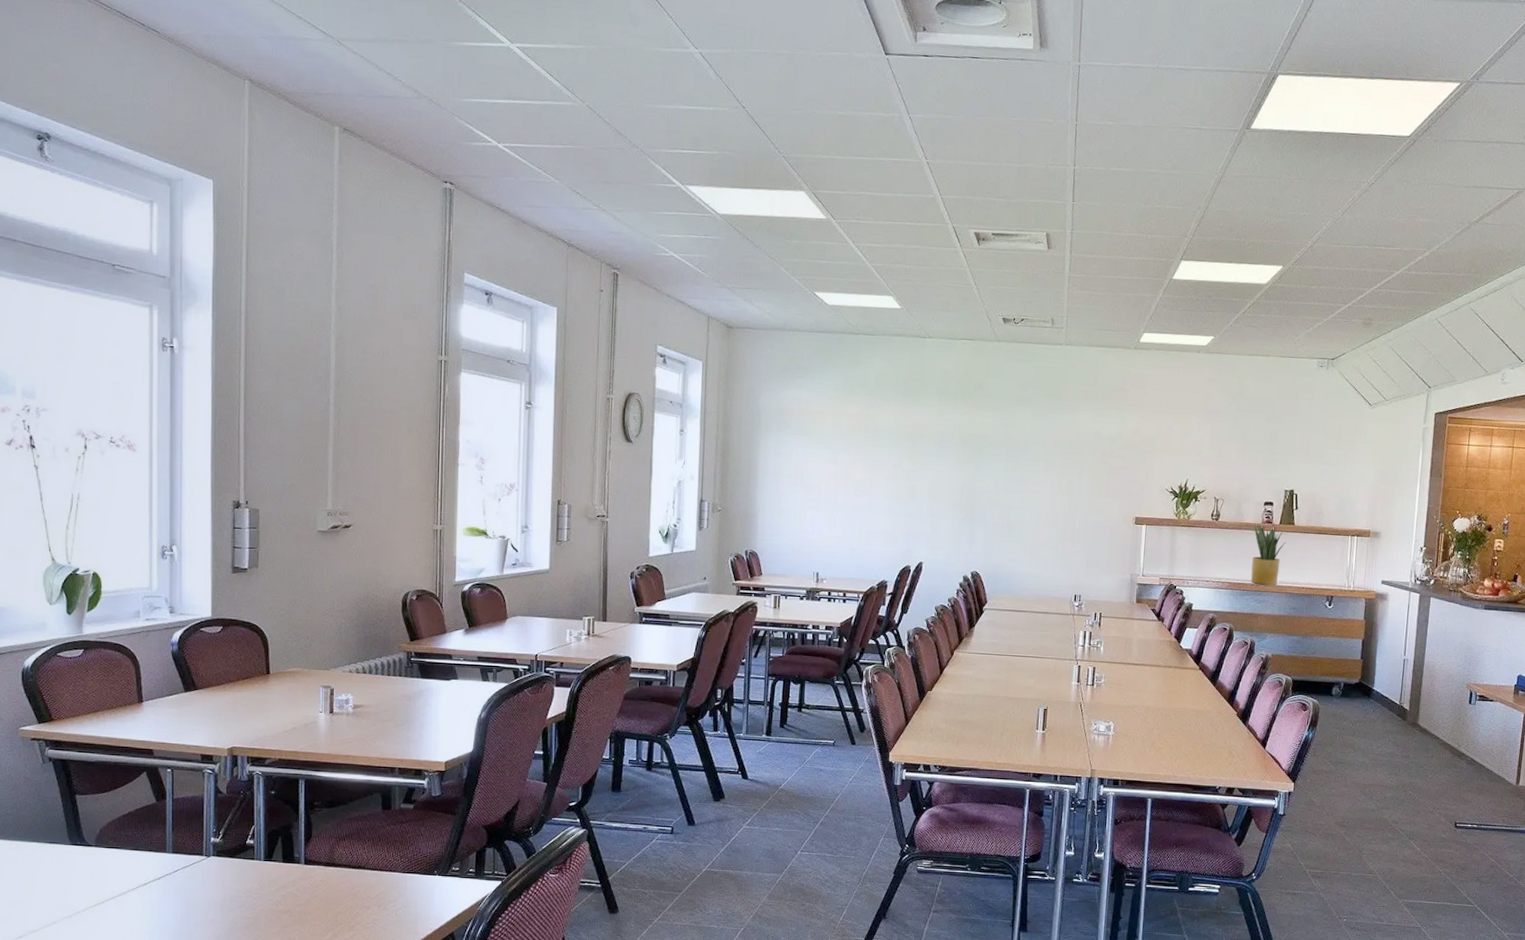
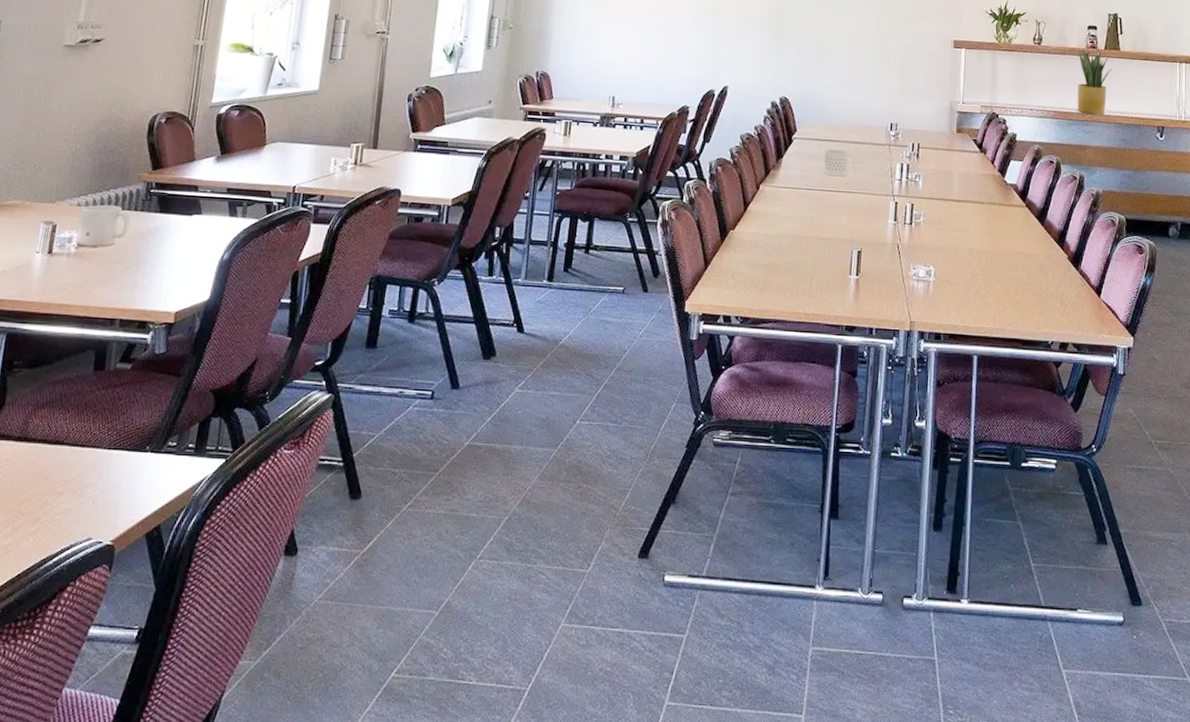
mug: none [352,671,396,708] -> present [76,204,130,247]
mug: none [1012,619,1042,644] -> present [823,149,856,177]

